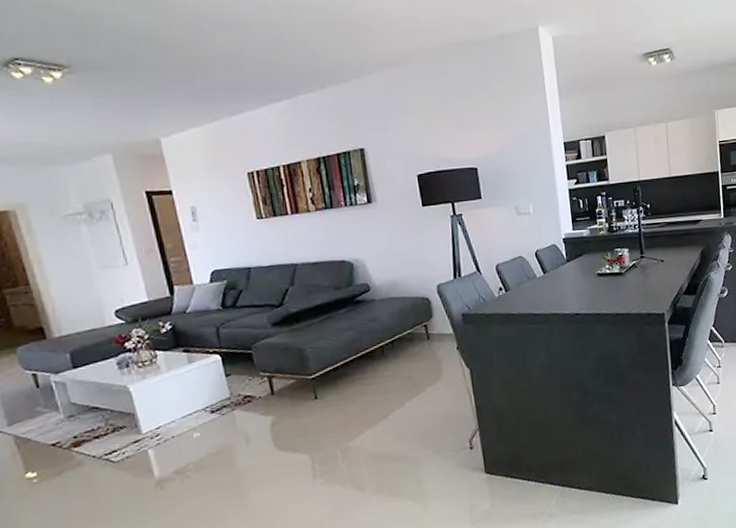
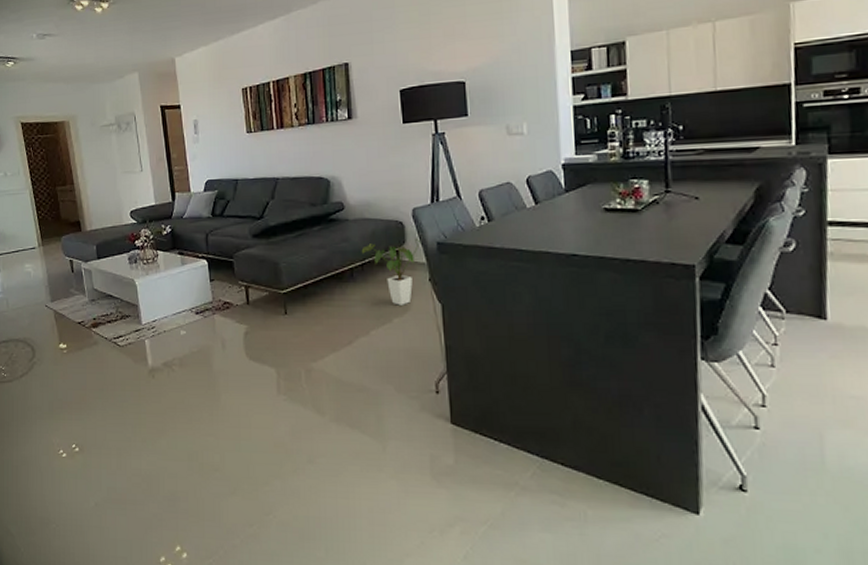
house plant: none [390,311,447,376] -> present [361,238,421,306]

